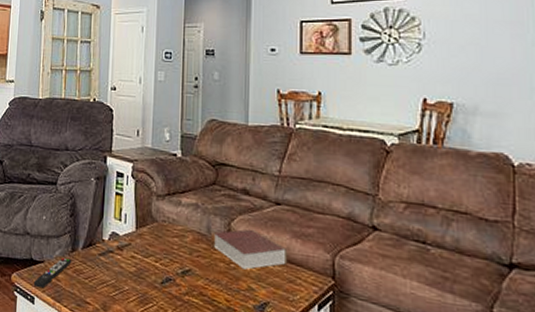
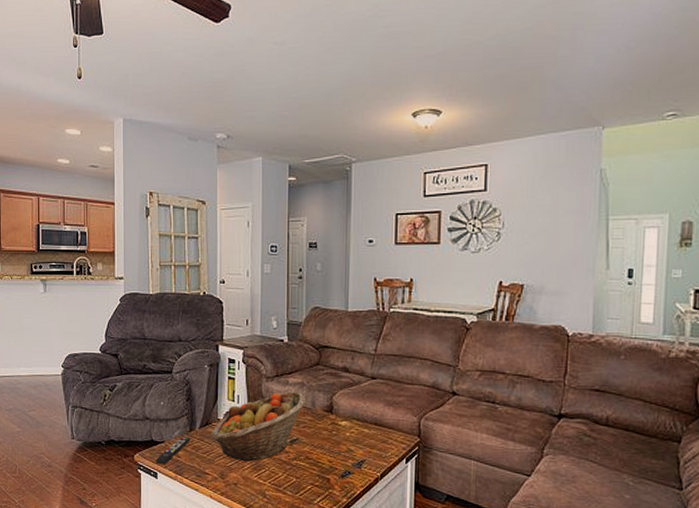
fruit basket: none [94,213,200,293] -> present [210,391,305,462]
book: present [214,229,288,270] -> none [318,401,382,435]

